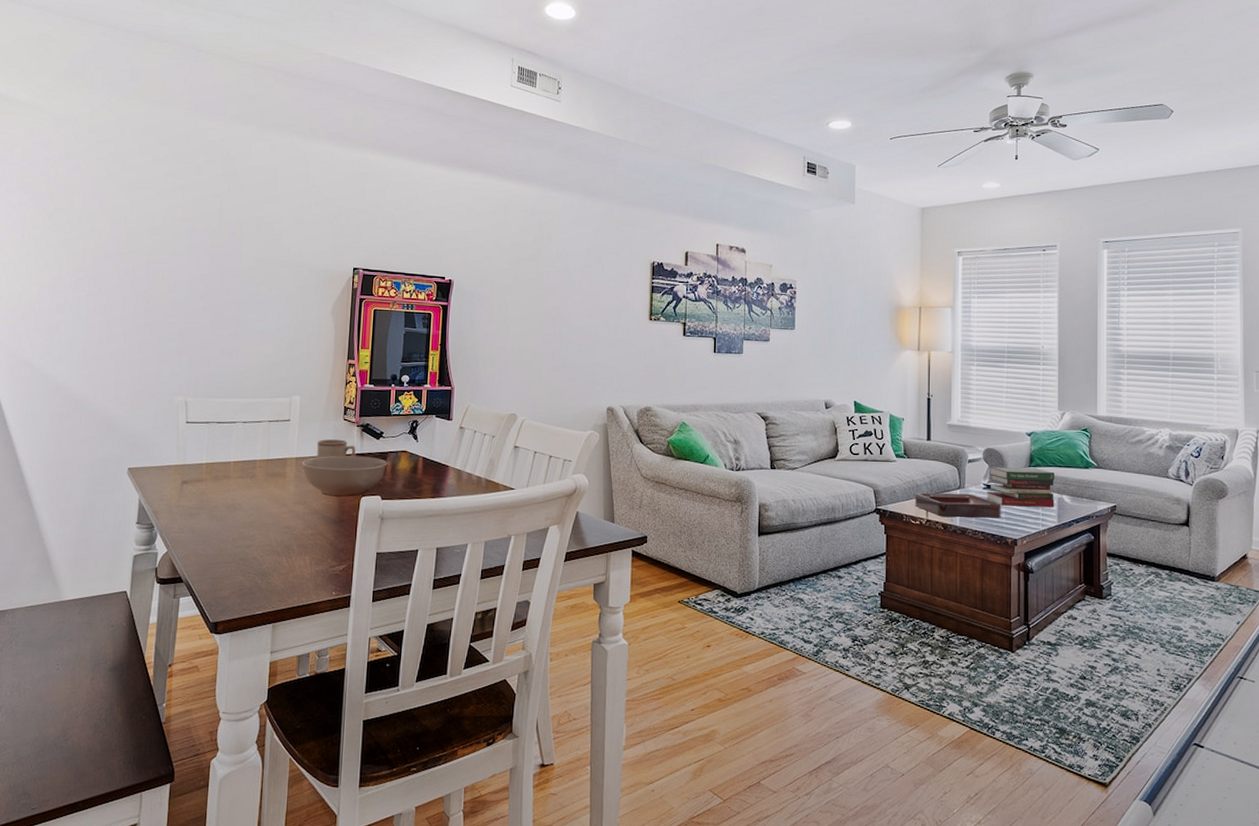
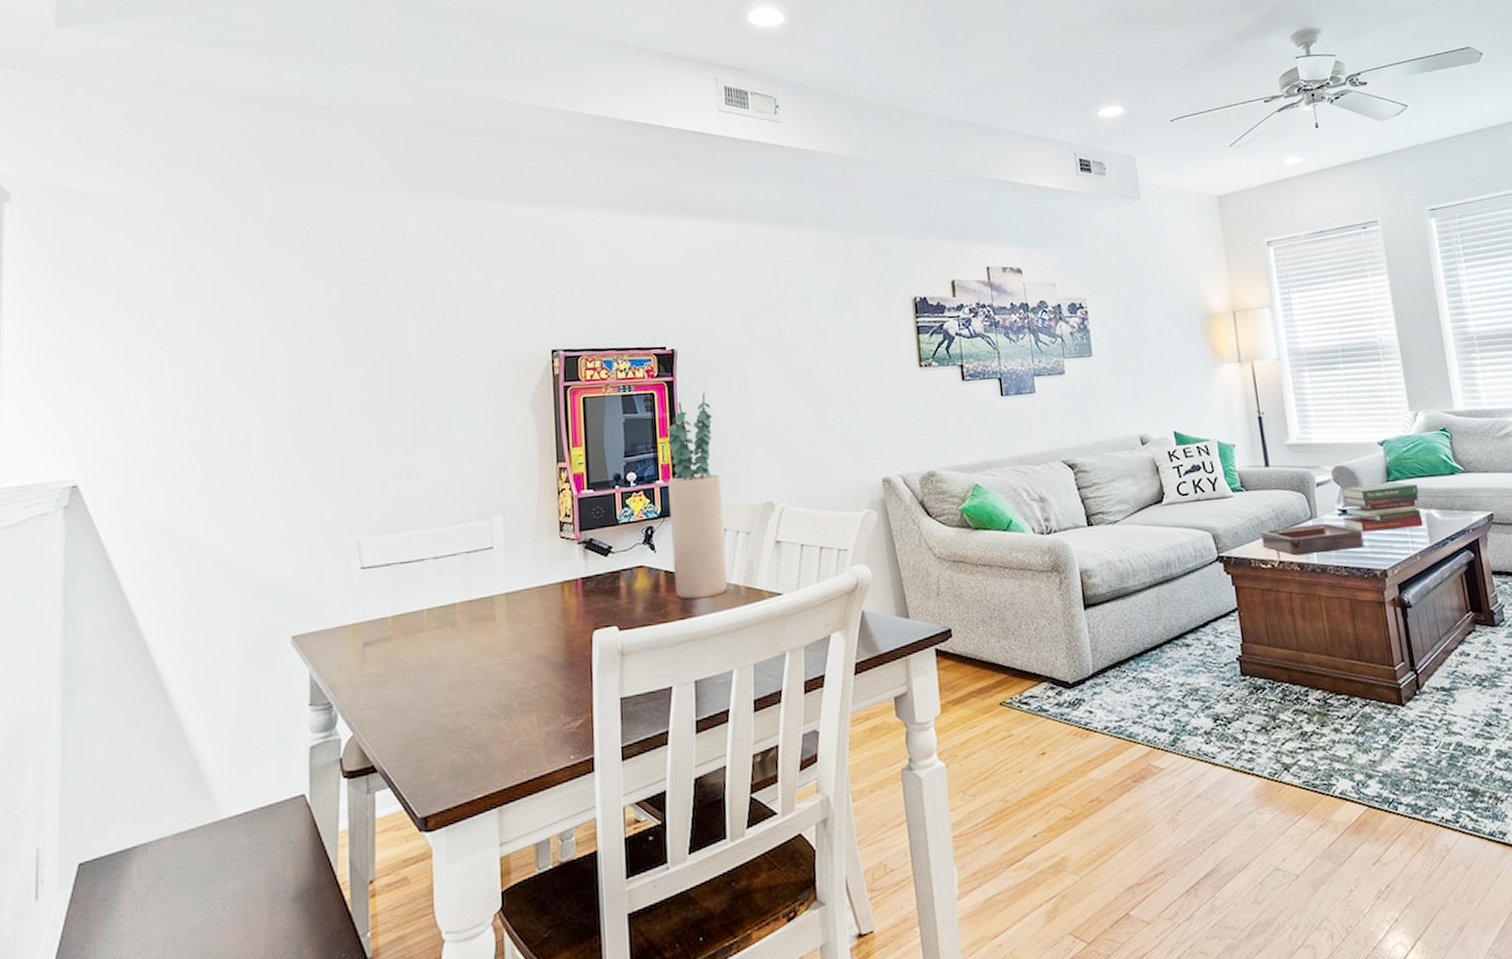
bowl: present [302,455,388,497] -> none [514,578,622,636]
mug: present [317,439,356,458] -> none [531,562,580,590]
vase: none [429,318,477,485] -> present [668,392,728,601]

